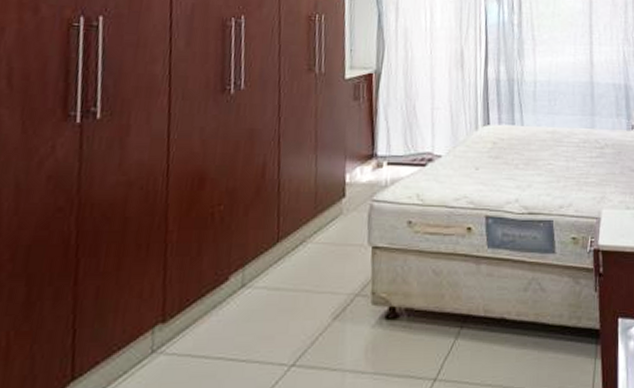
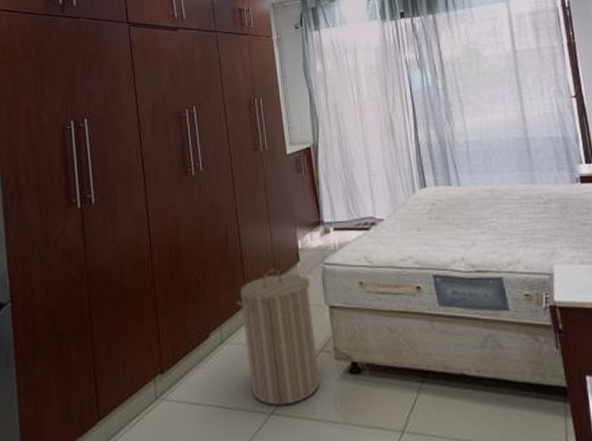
laundry hamper: none [265,204,355,356] -> present [236,269,321,405]

